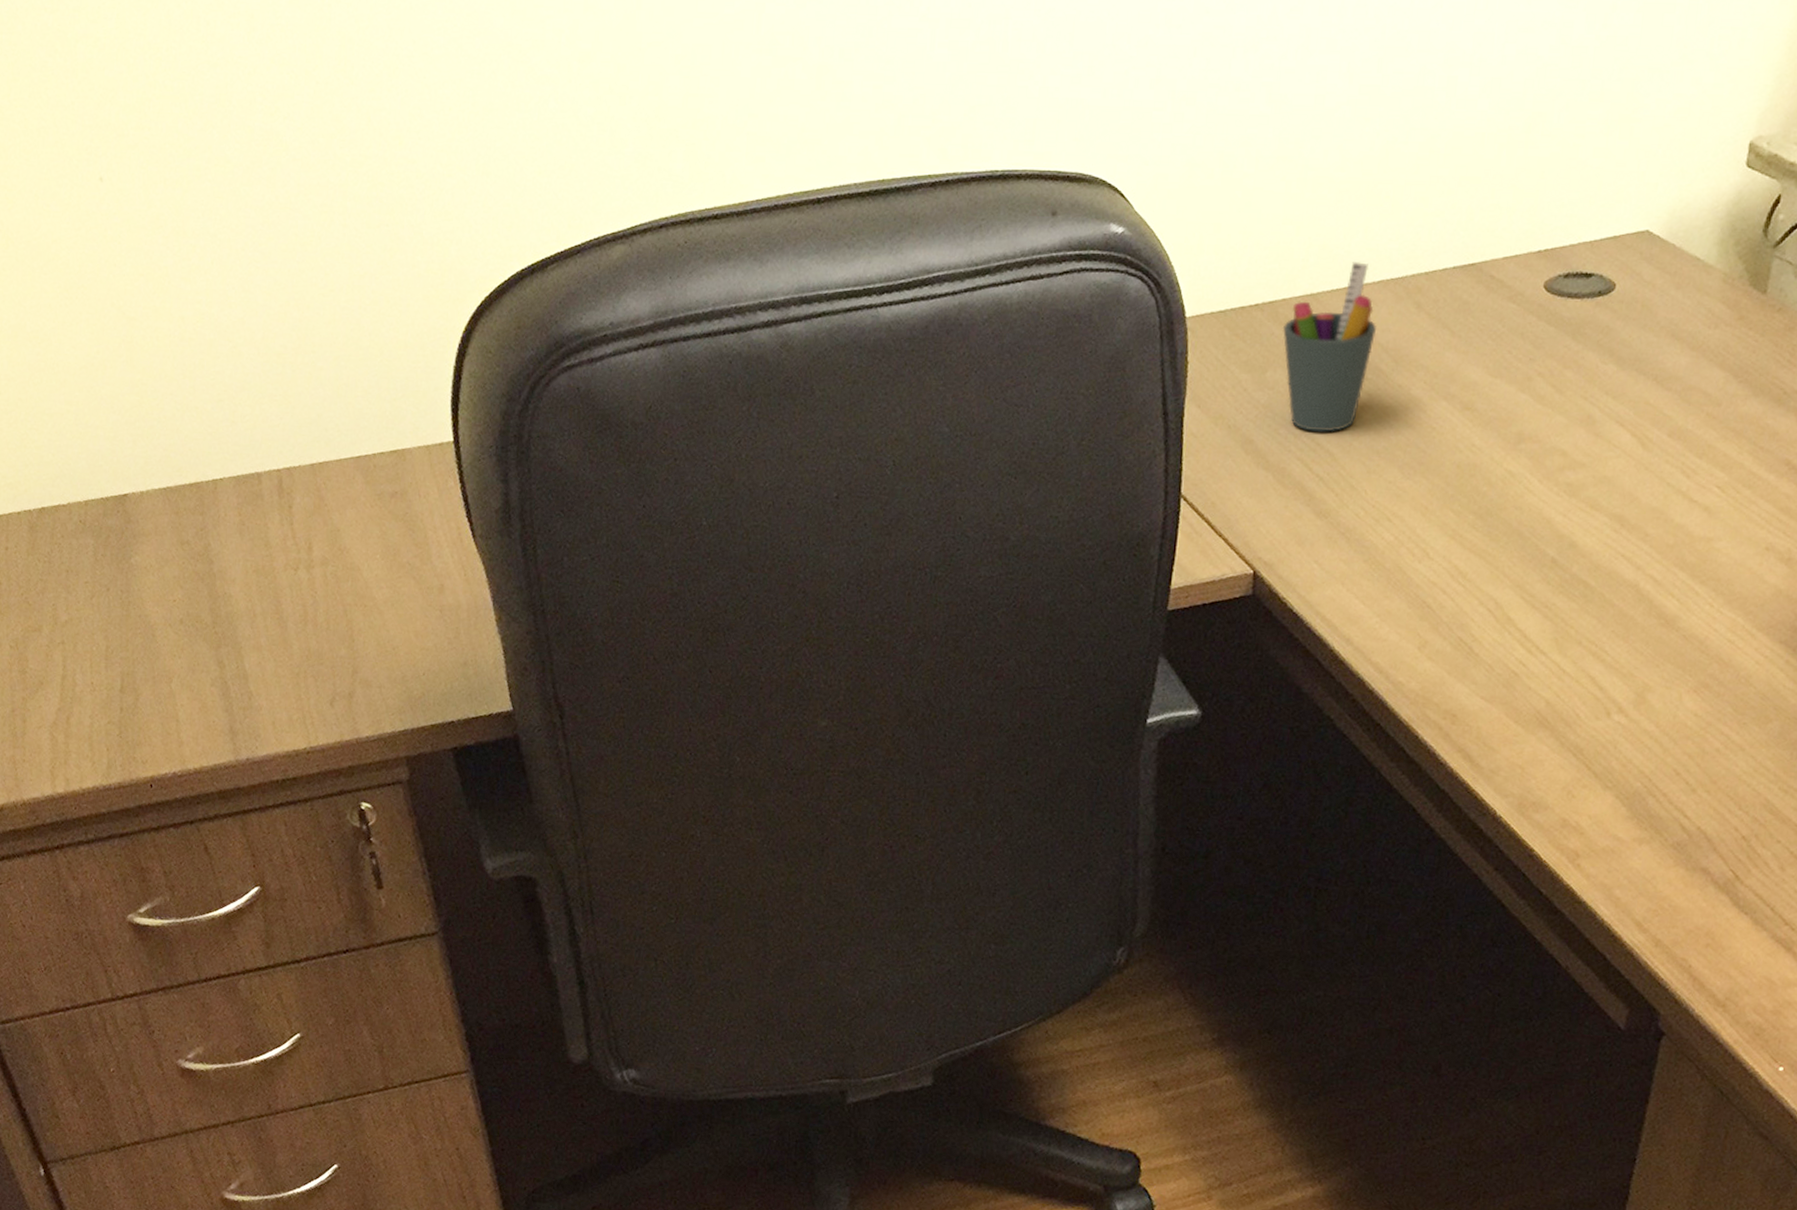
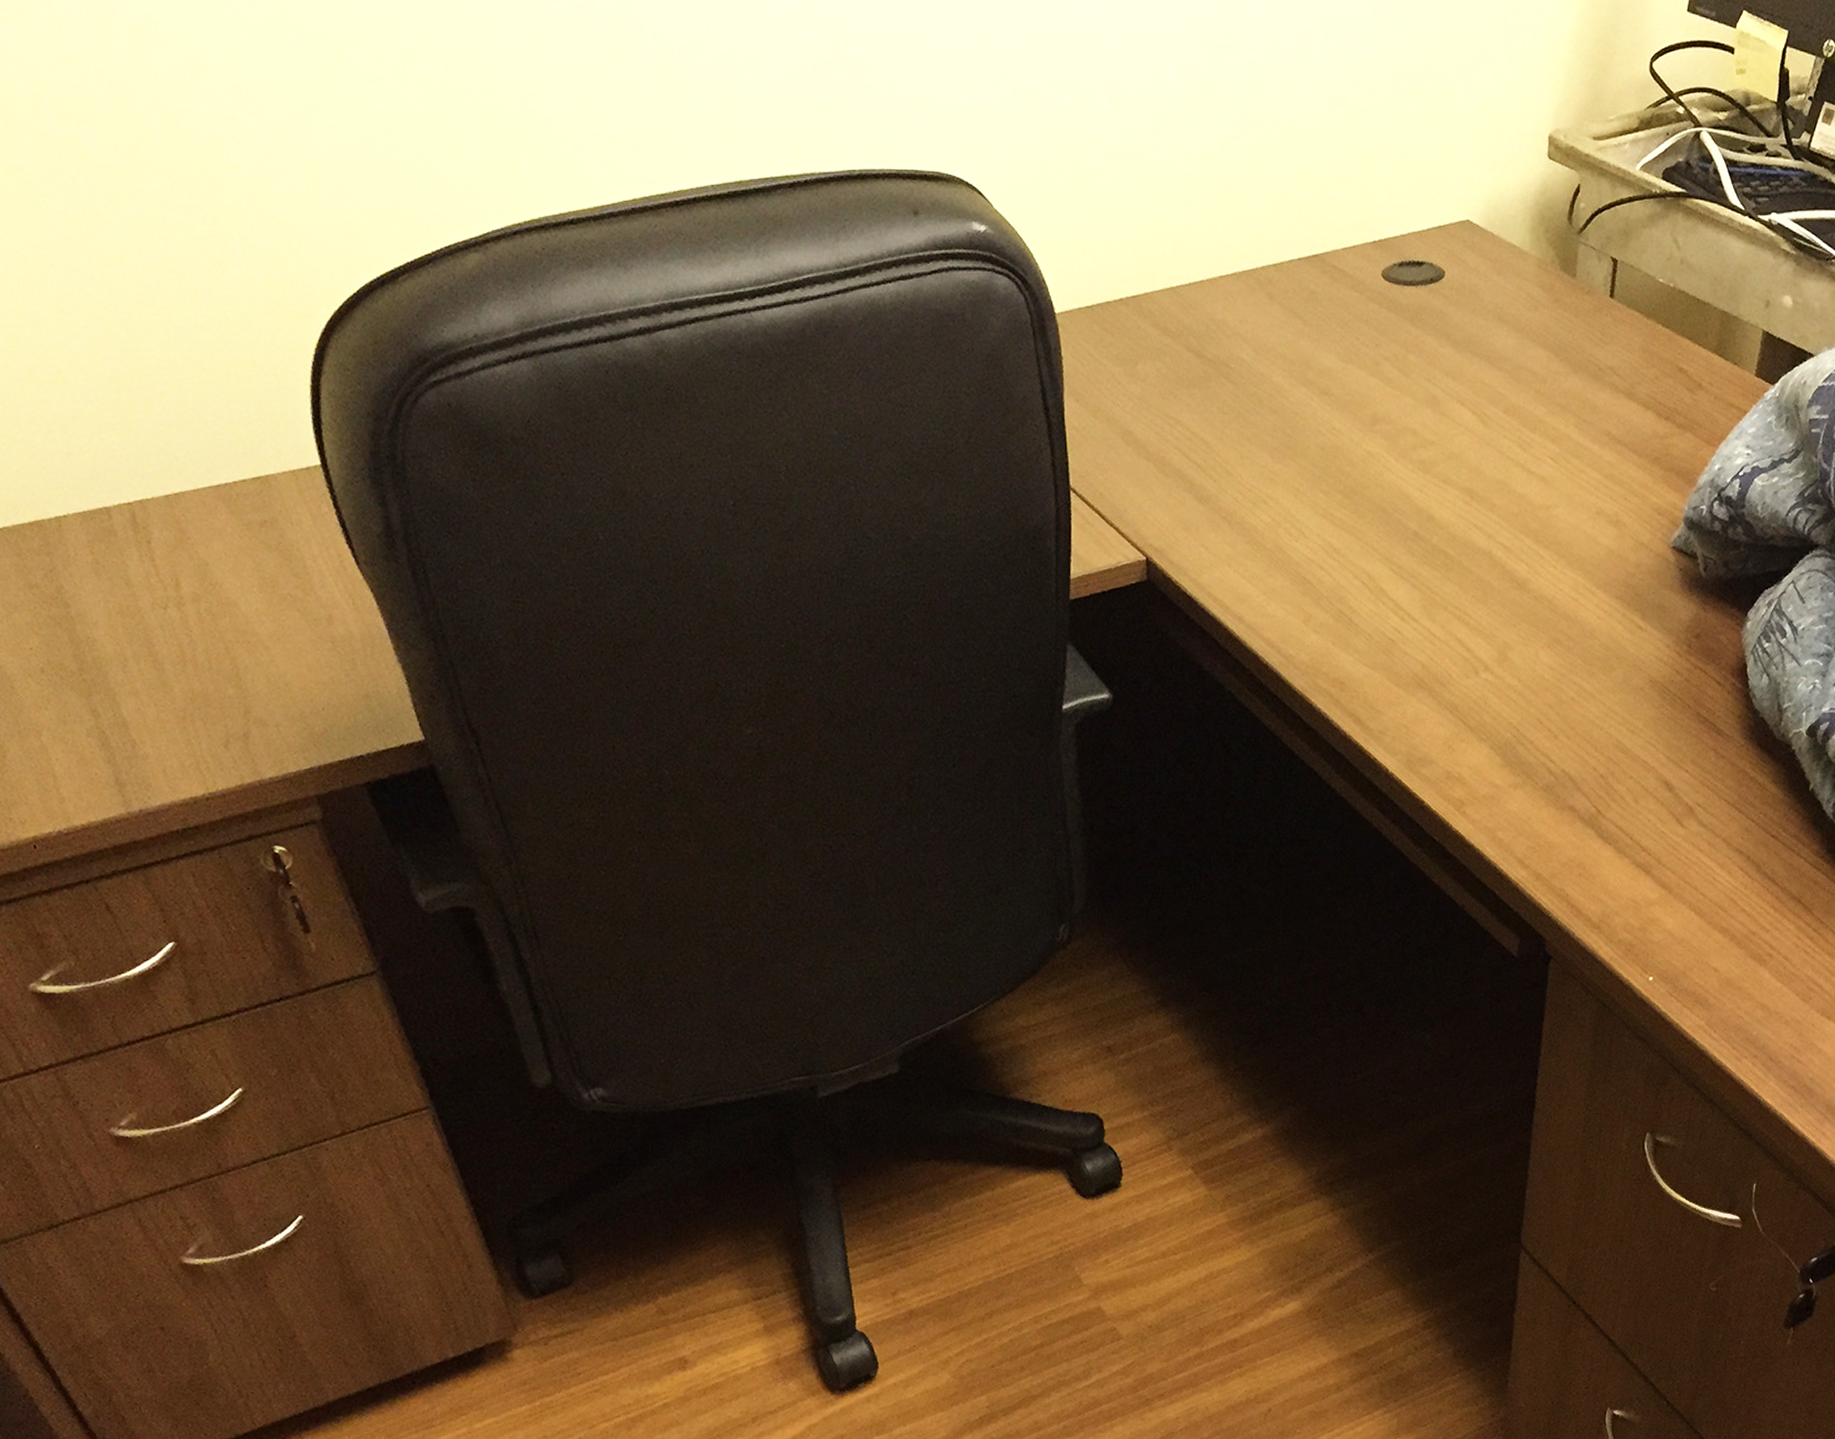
pen holder: present [1282,262,1376,432] -> none [1147,255,1234,421]

